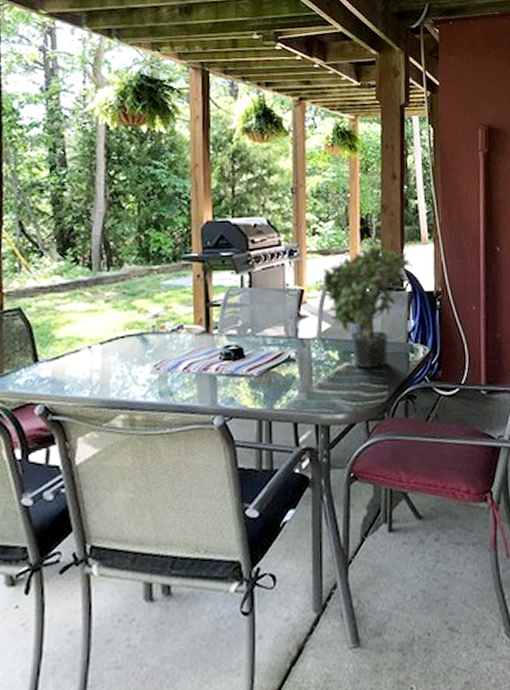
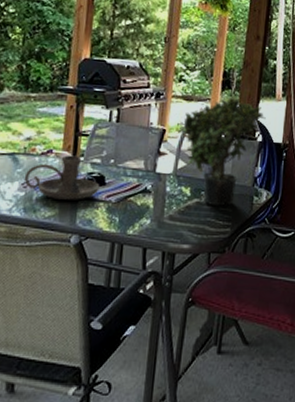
candle holder: none [156,329,239,379] -> present [24,155,100,200]

